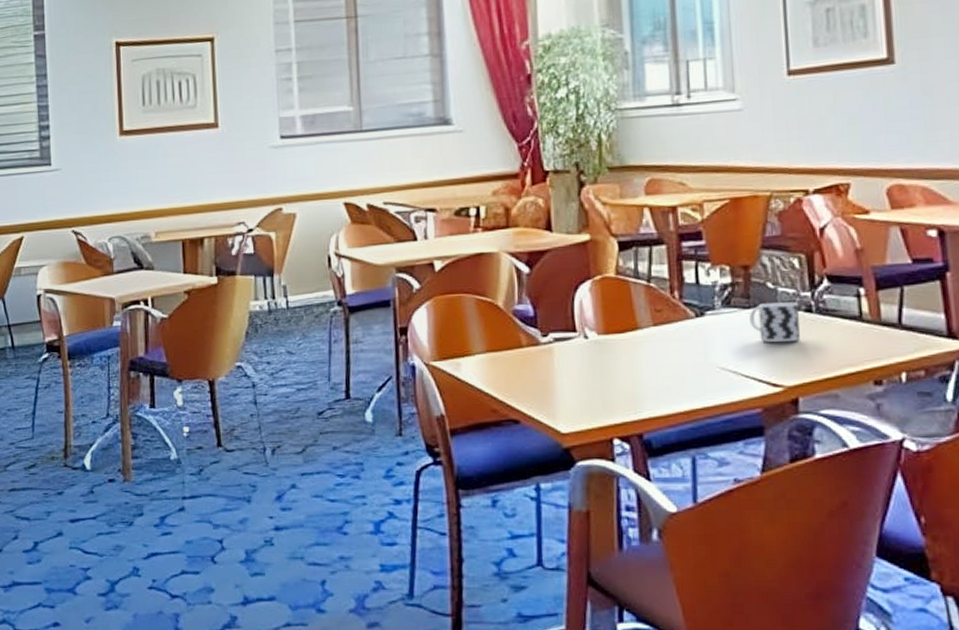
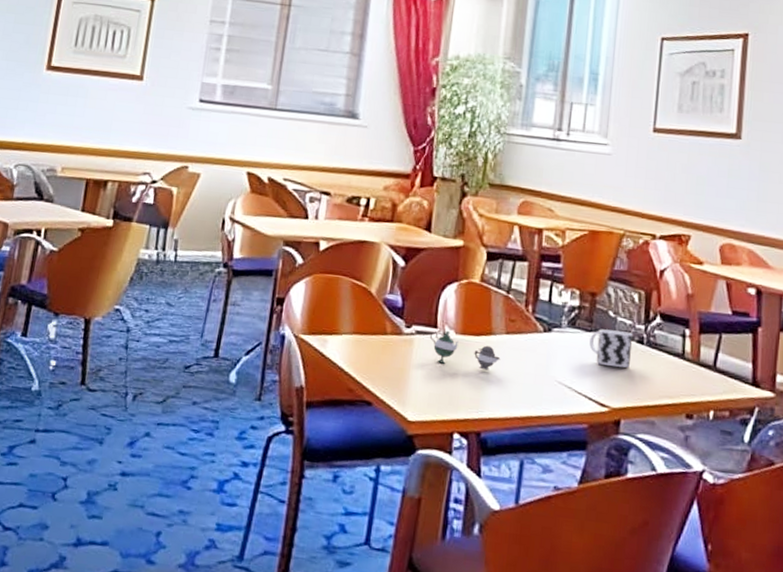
teapot: none [569,332,652,368] -> present [429,330,501,371]

